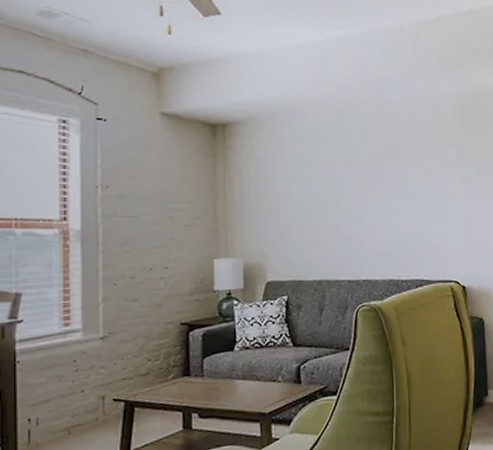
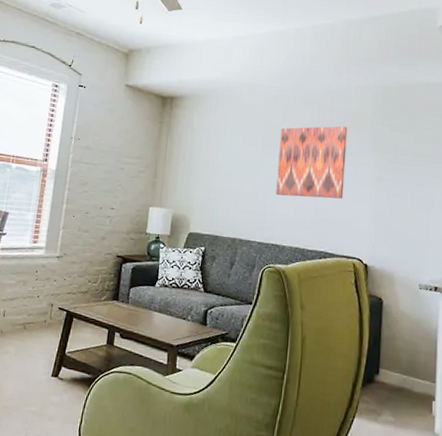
wall art: none [358,140,433,225] -> present [276,126,348,199]

